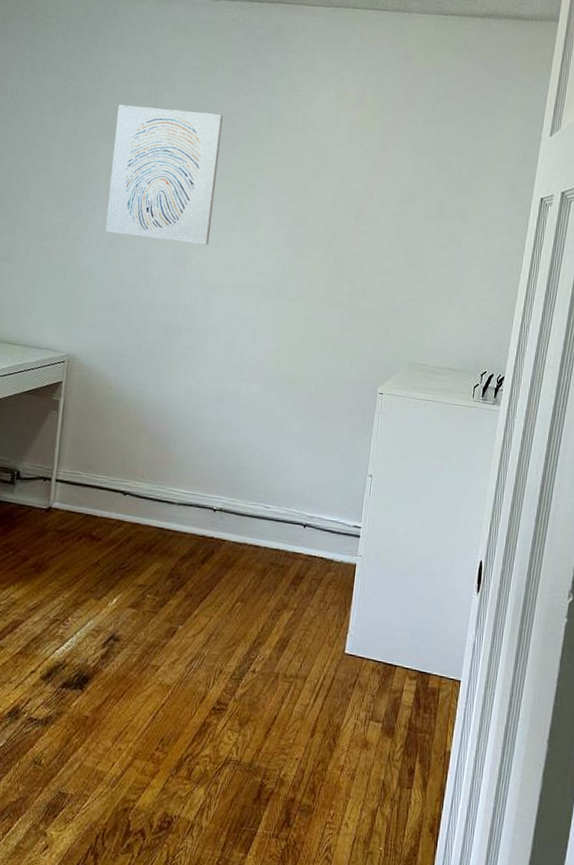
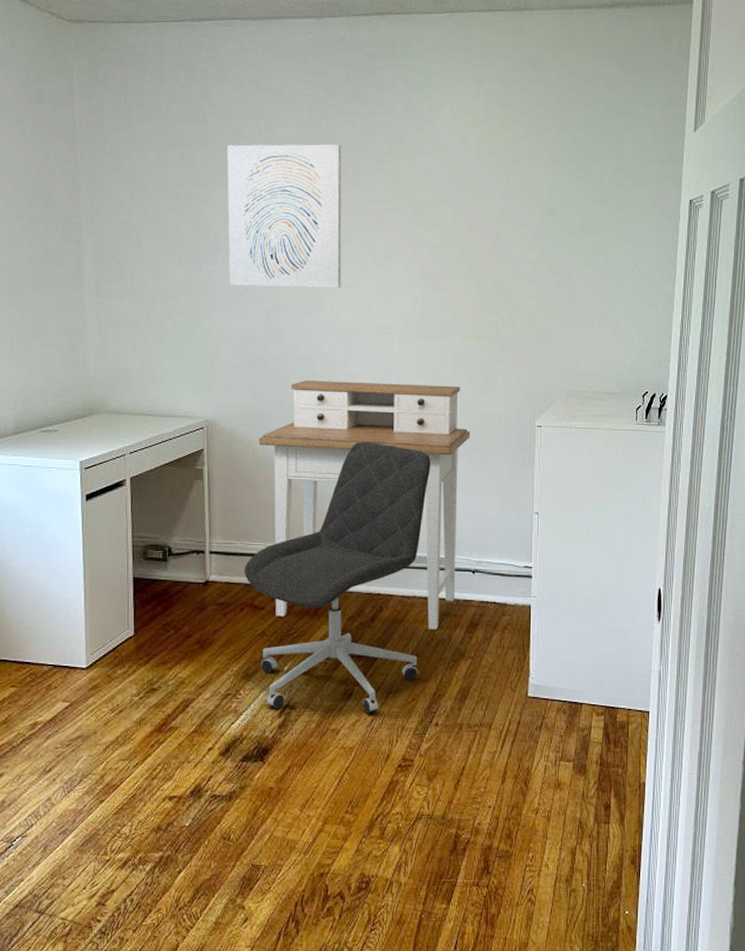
office chair: none [86,390,276,654] -> present [244,441,431,714]
desk: none [111,327,315,579] -> present [258,380,470,630]

